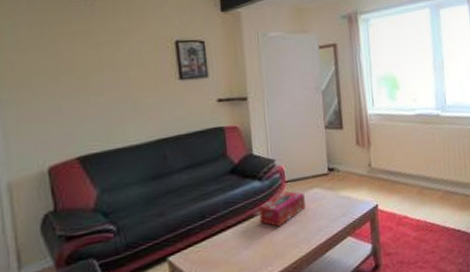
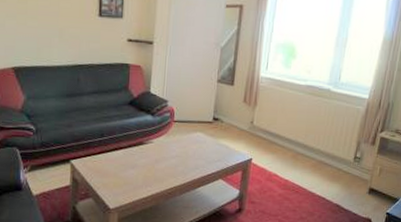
tissue box: present [258,191,306,227] -> none [147,129,188,158]

